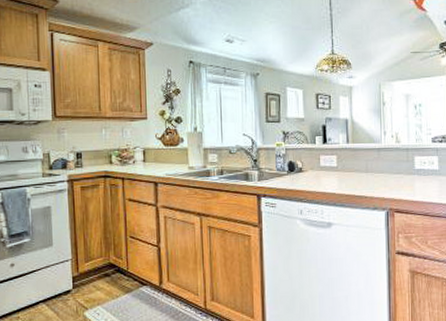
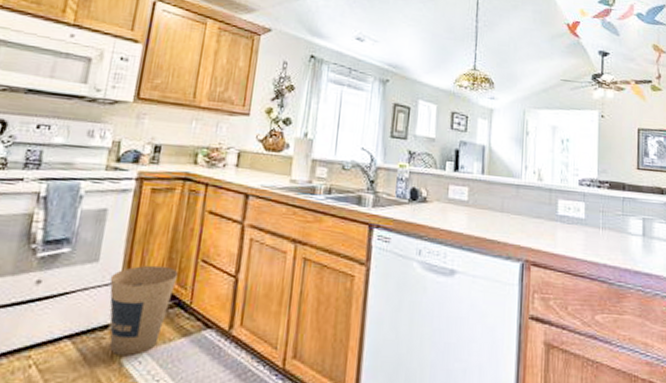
trash can: none [64,244,114,311] -> present [109,265,178,357]

